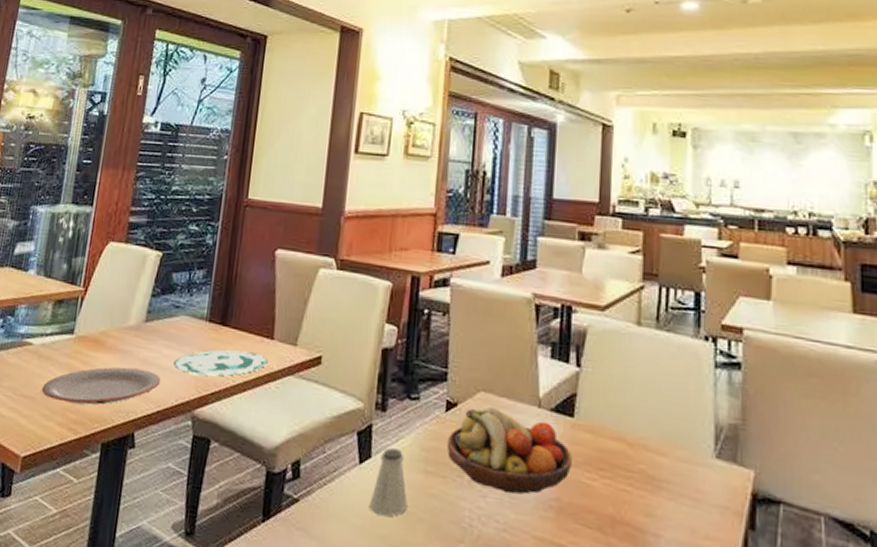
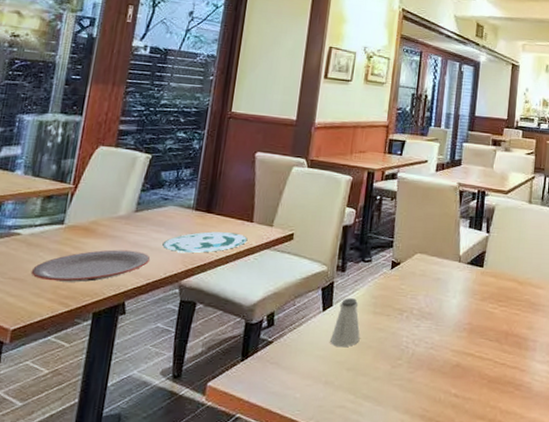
fruit bowl: present [446,406,572,494] -> none [391,263,481,322]

